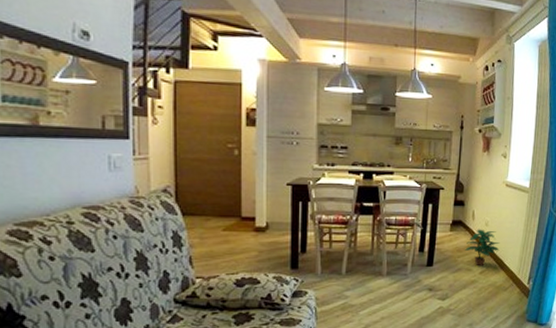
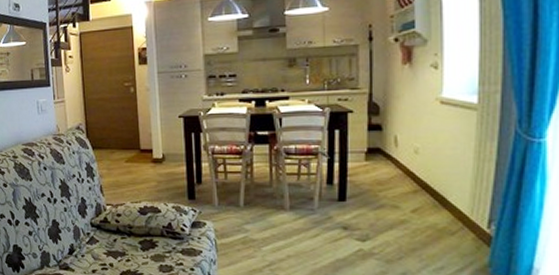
potted plant: present [465,229,500,266] -> none [388,157,439,203]

